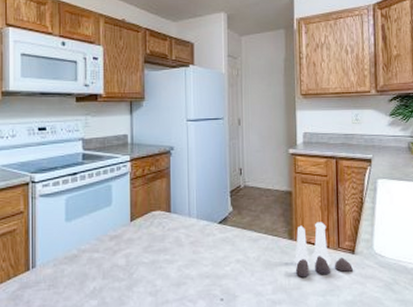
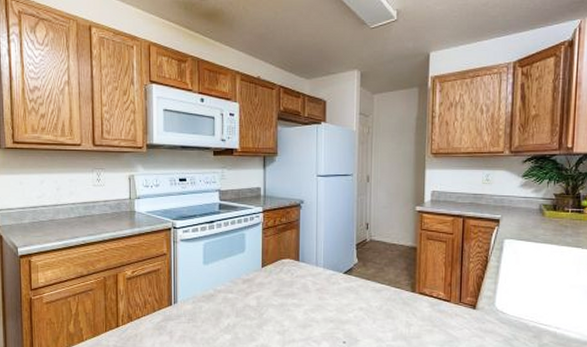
salt and pepper shaker set: present [293,222,353,278] -> none [414,277,473,328]

